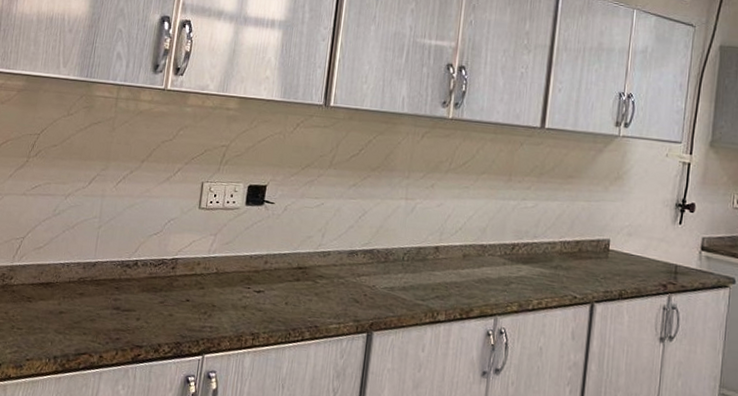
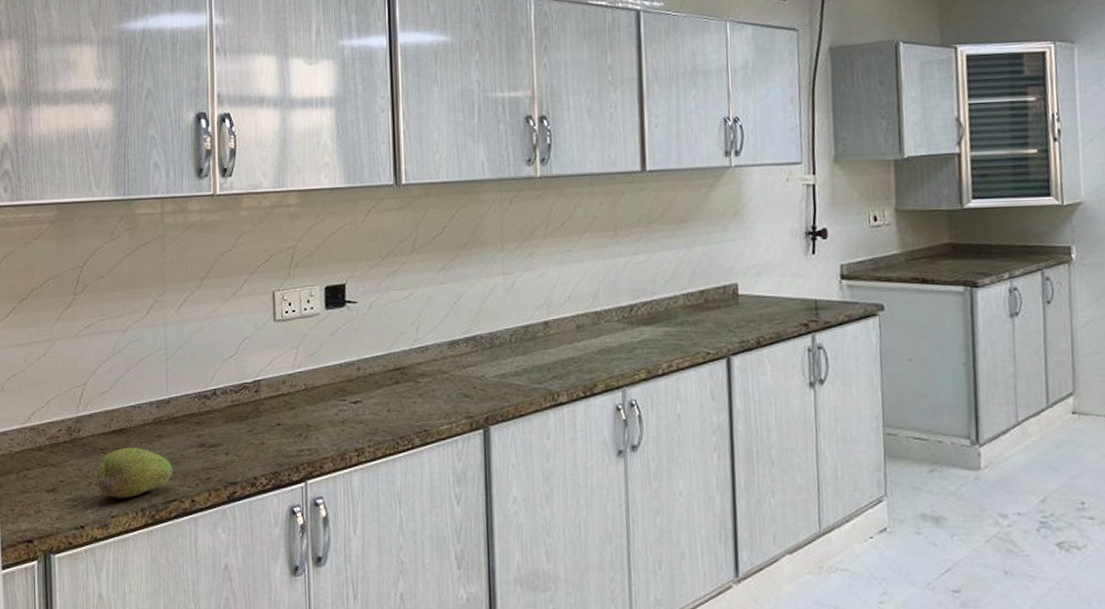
fruit: none [18,299,88,345] -> present [96,447,172,498]

